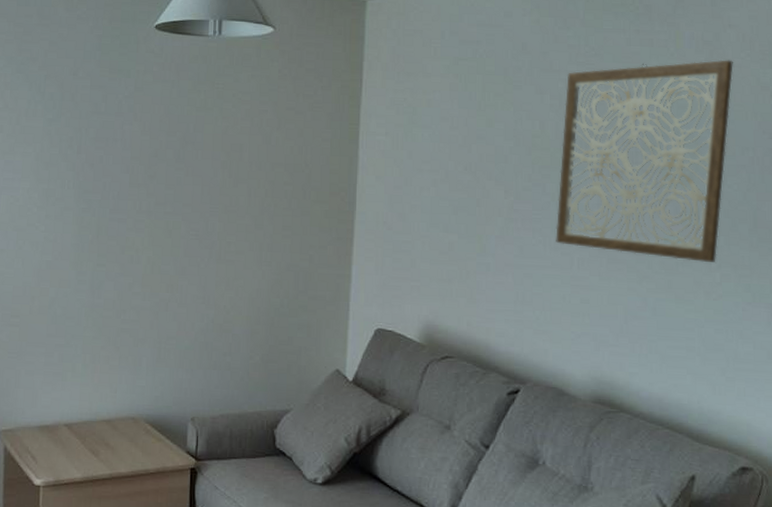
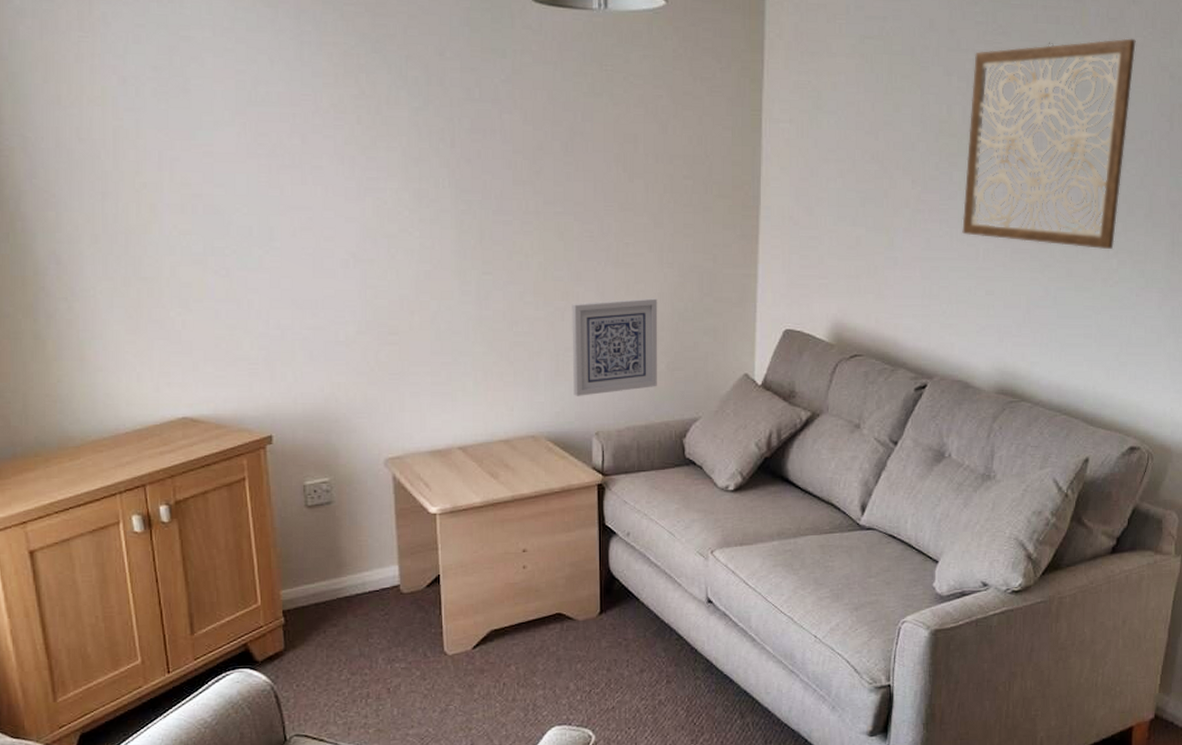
wall art: none [173,293,255,383] -> present [572,298,658,396]

